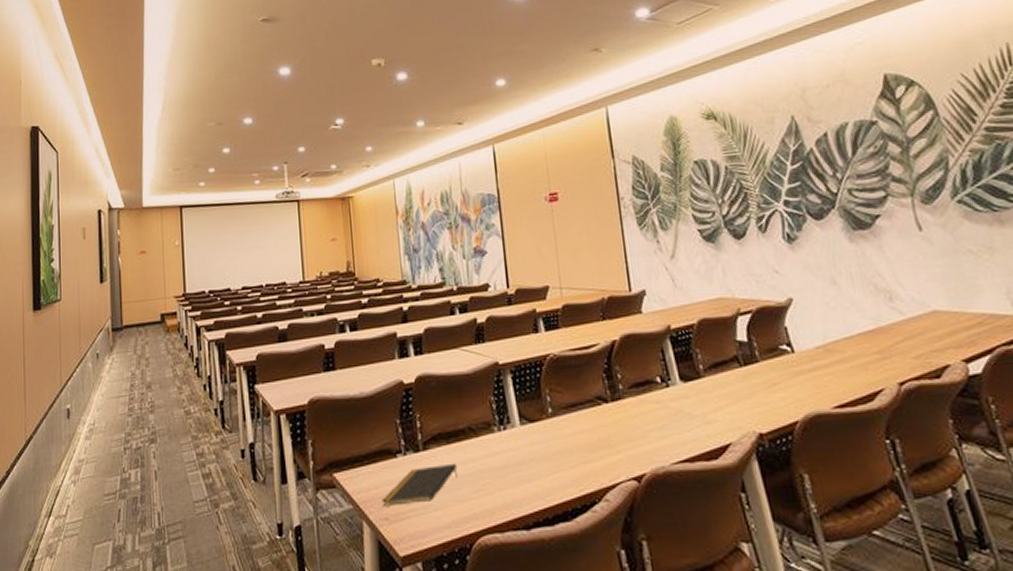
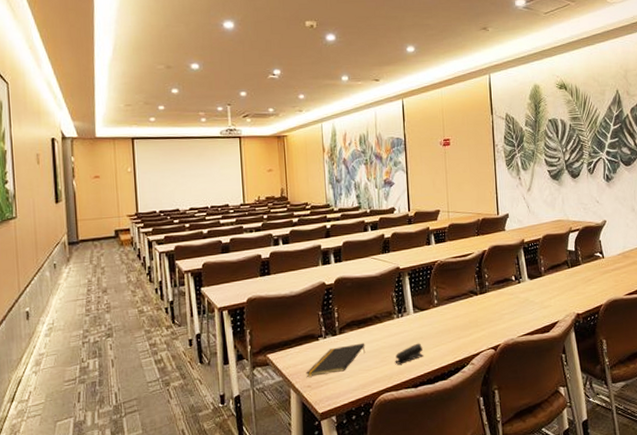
stapler: none [498,467,537,496] -> present [395,343,424,365]

